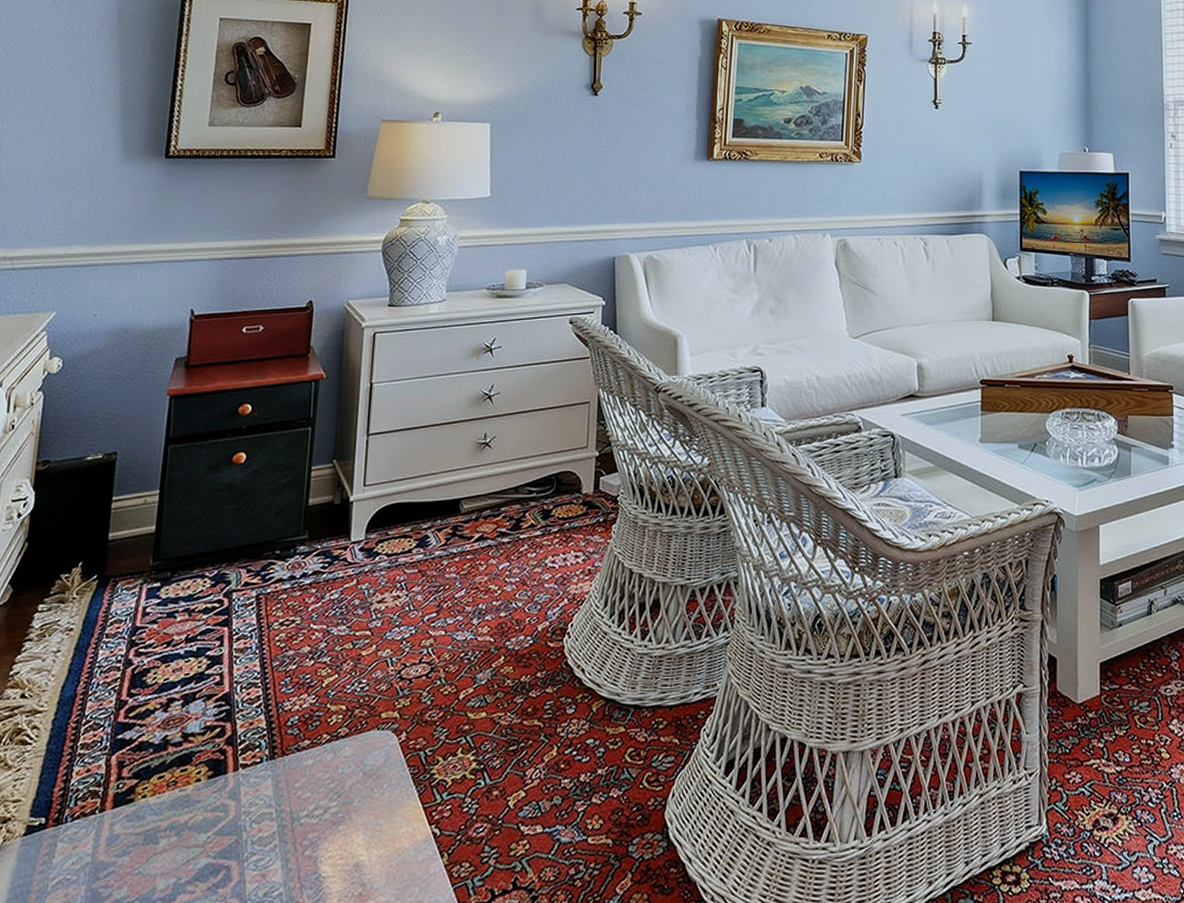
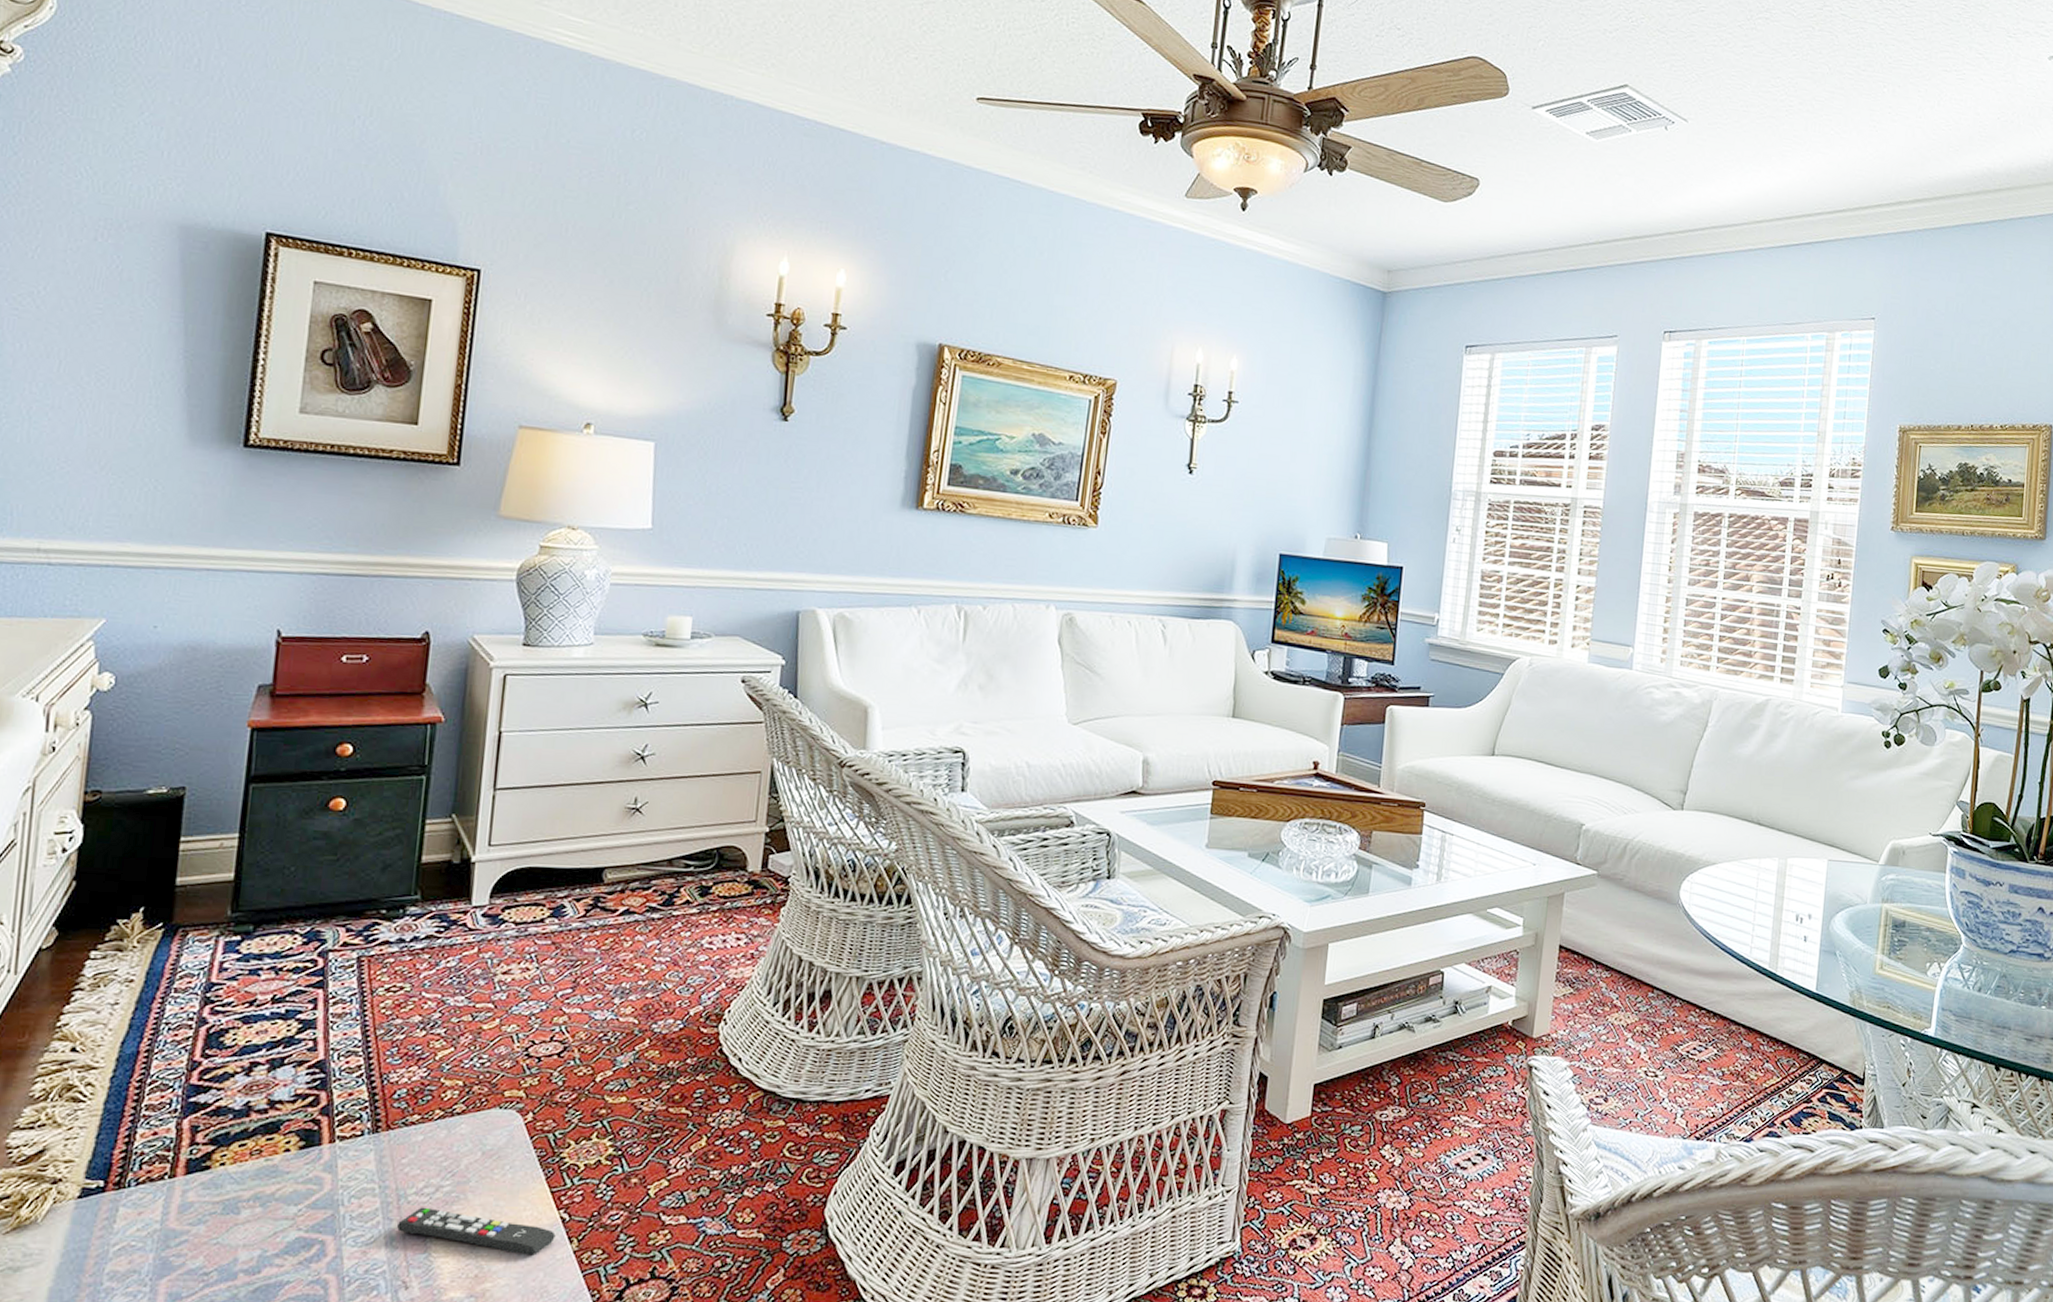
remote control: none [290,828,429,872] -> present [396,1207,556,1256]

